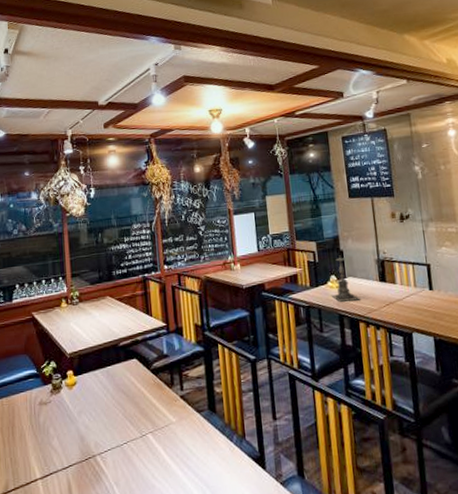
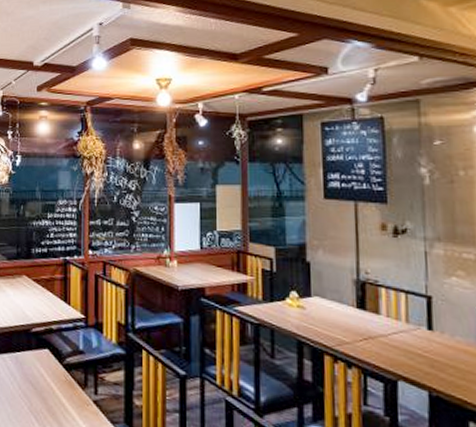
candle holder: present [331,255,360,302] -> none [289,268,328,327]

